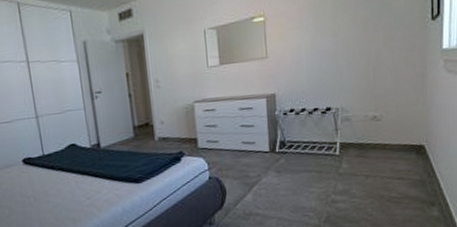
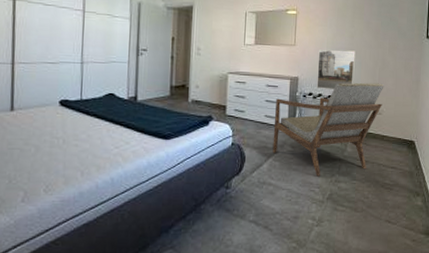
armchair: none [252,84,381,200] -> present [272,82,384,177]
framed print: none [296,51,343,103] -> present [316,50,355,89]

